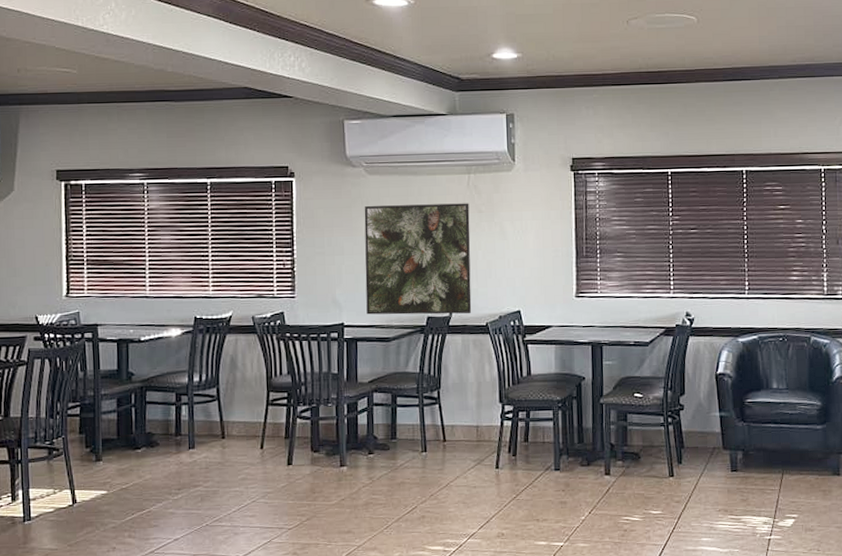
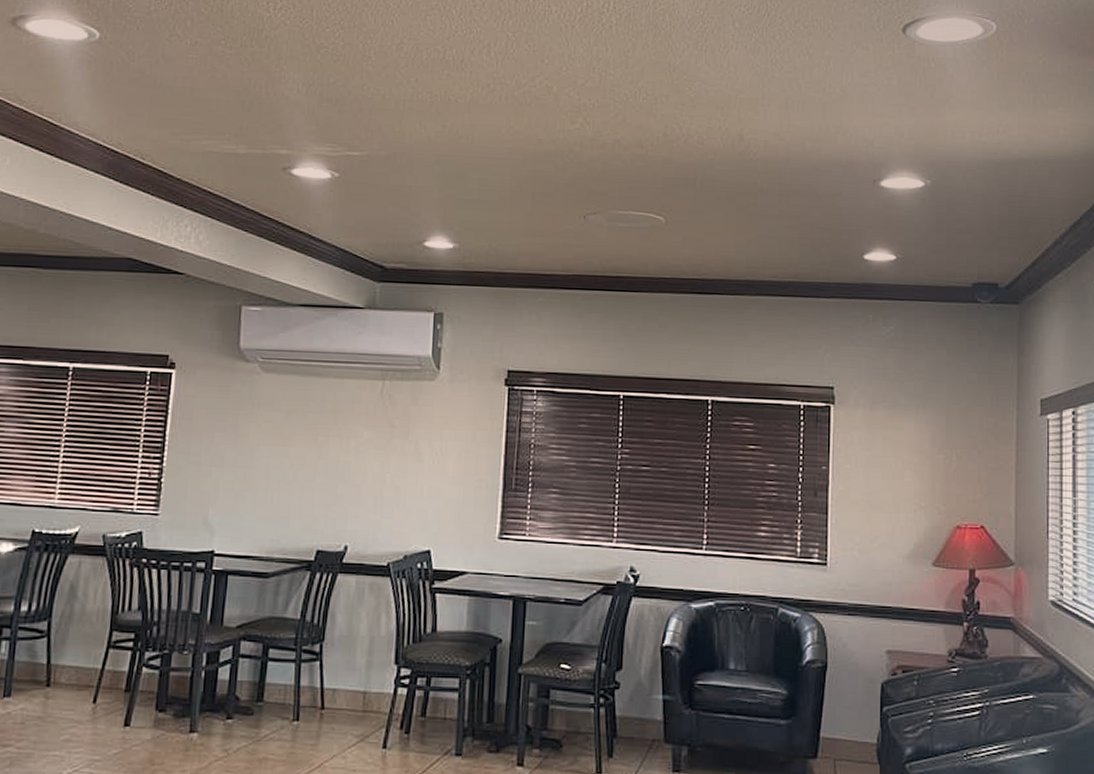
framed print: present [364,203,472,315] -> none [243,410,381,551]

